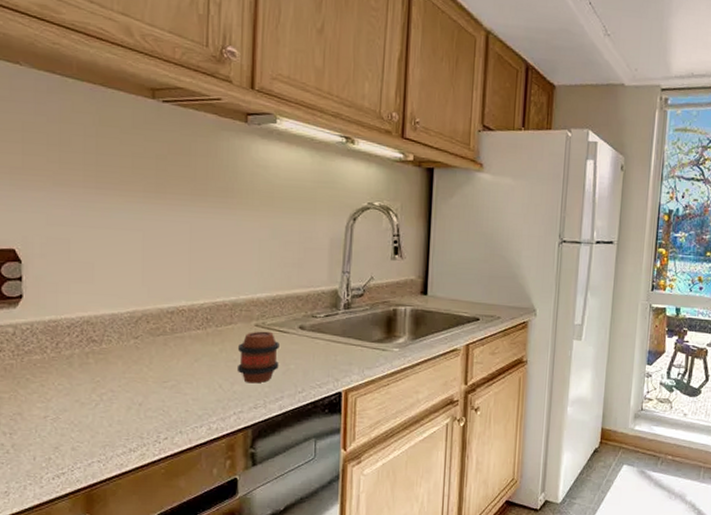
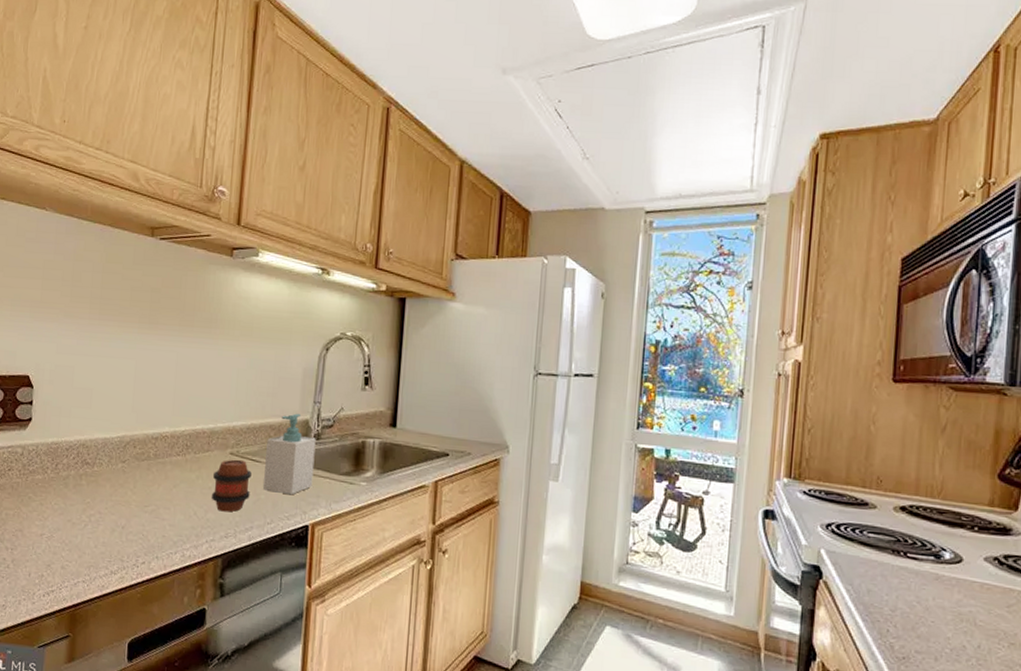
soap bottle: none [293,283,346,364] -> present [263,413,316,495]

